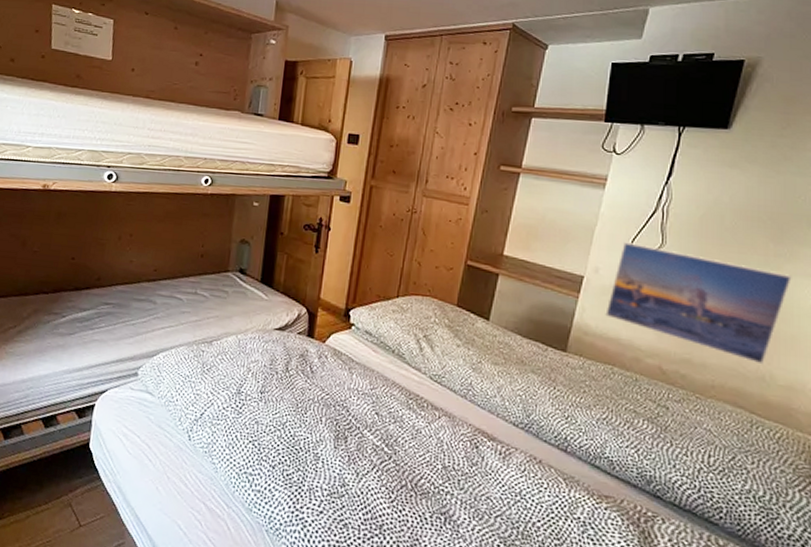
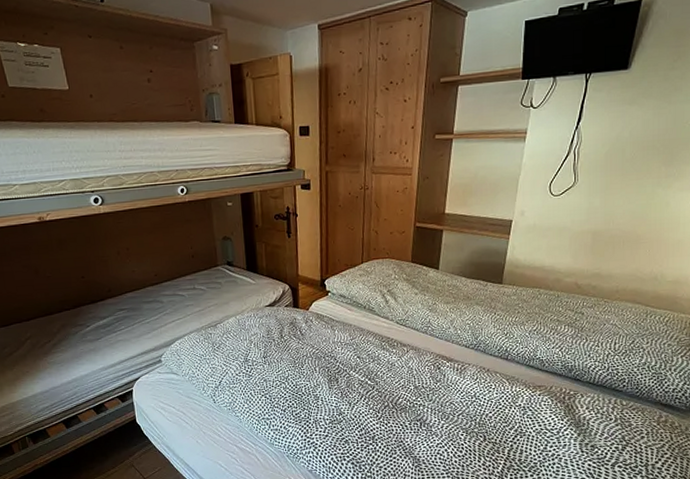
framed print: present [605,242,792,365] -> none [531,185,679,268]

